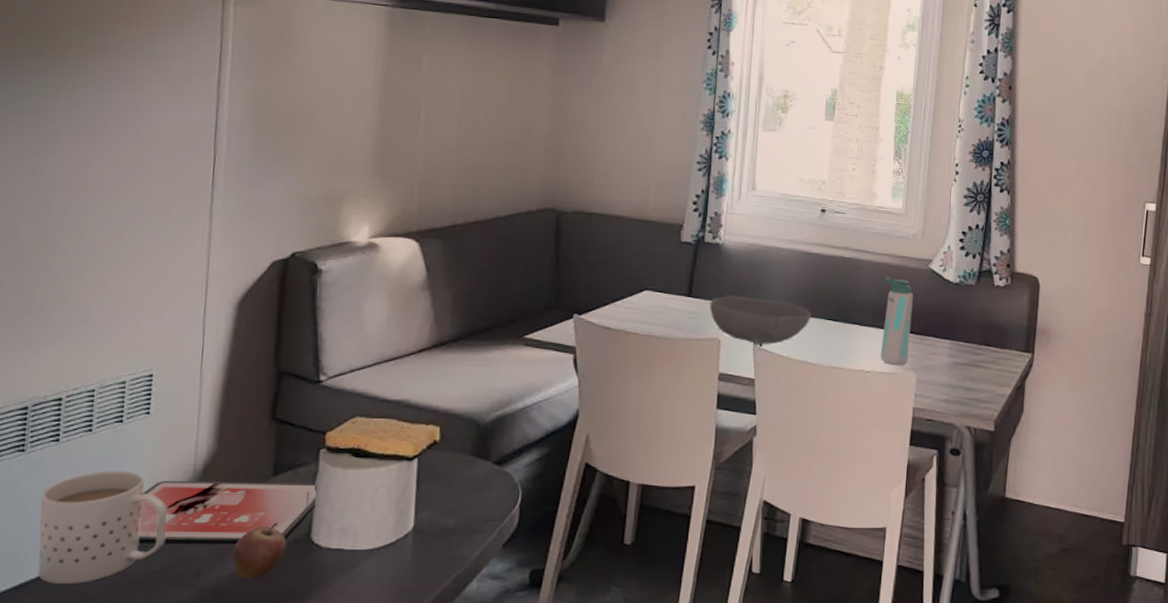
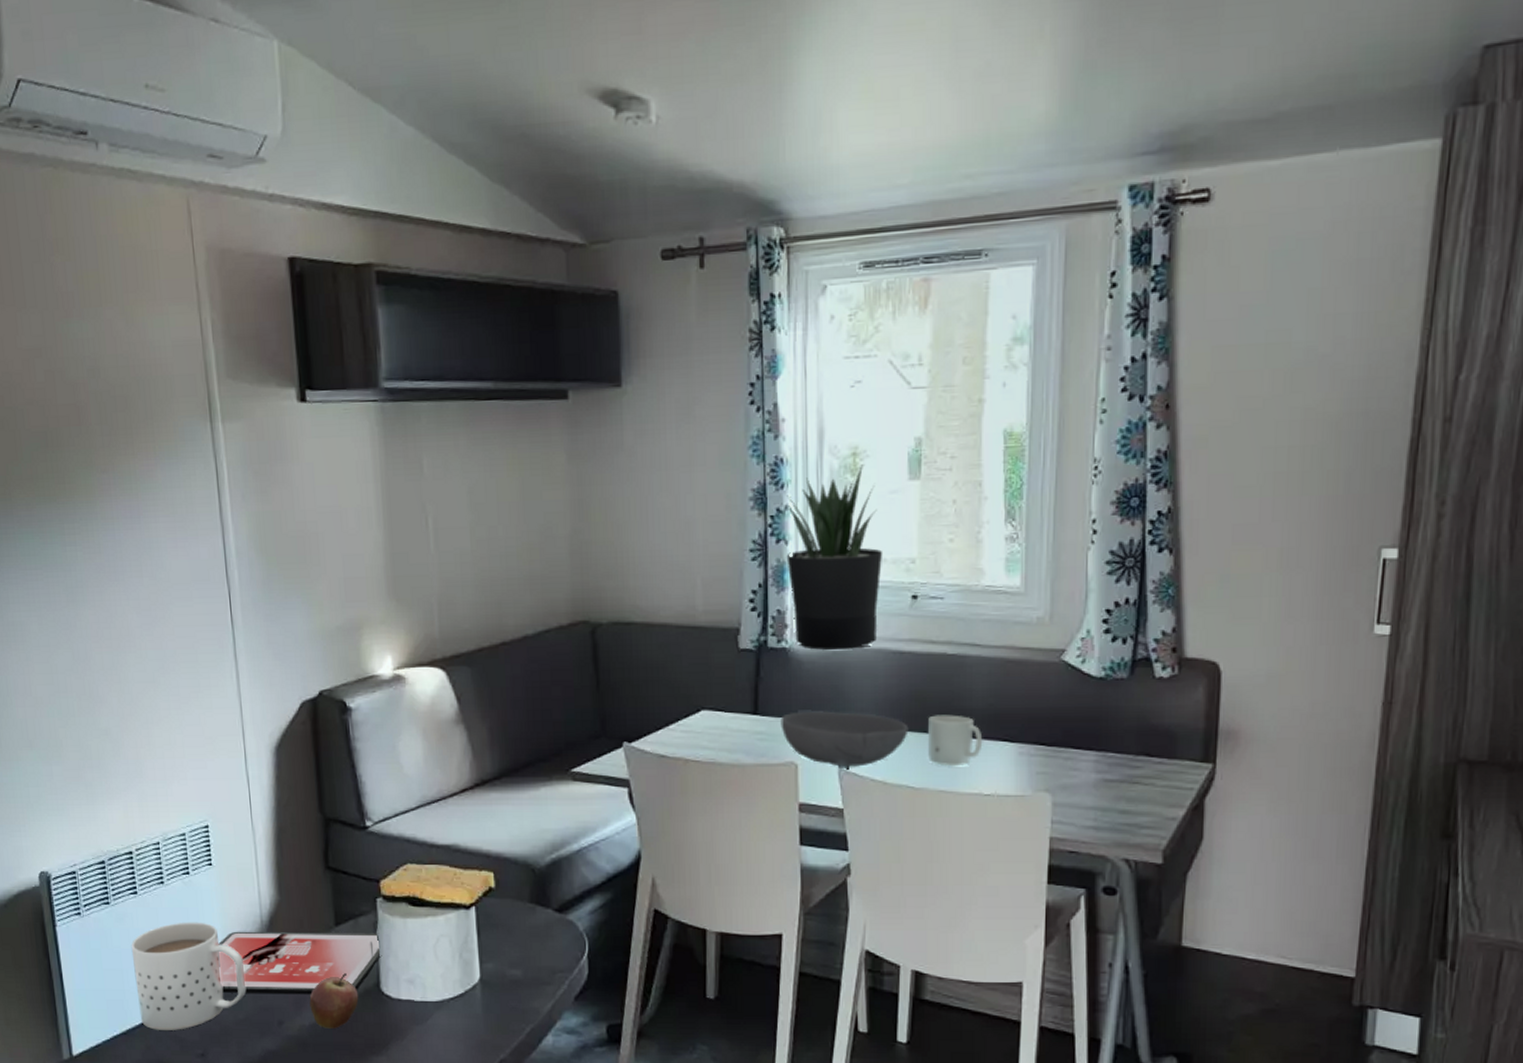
planter: none [726,105,802,248] -> present [786,465,883,650]
mug: none [824,305,868,347] -> present [927,715,983,766]
water bottle: present [880,277,913,366] -> none [1001,675,1042,787]

